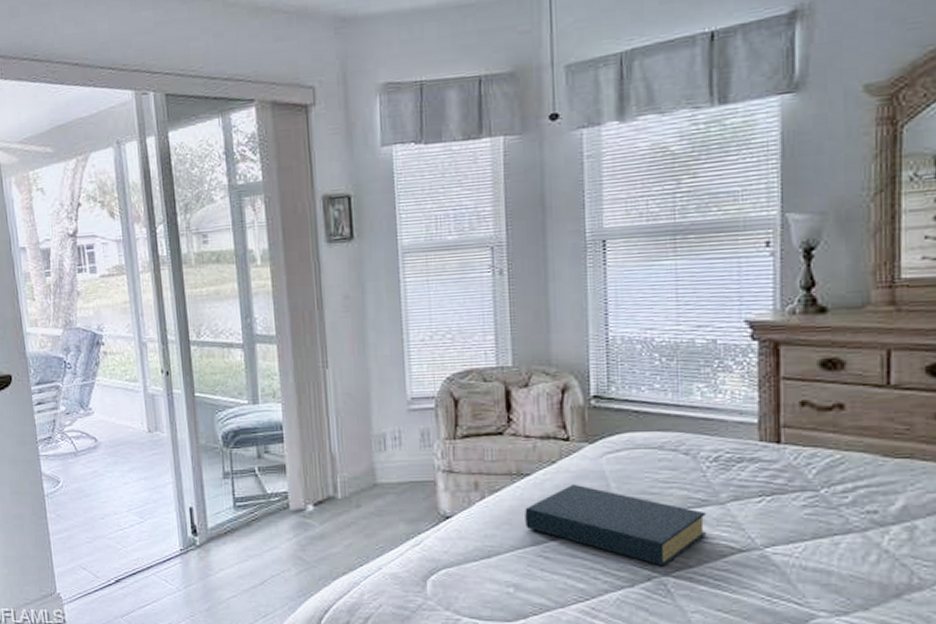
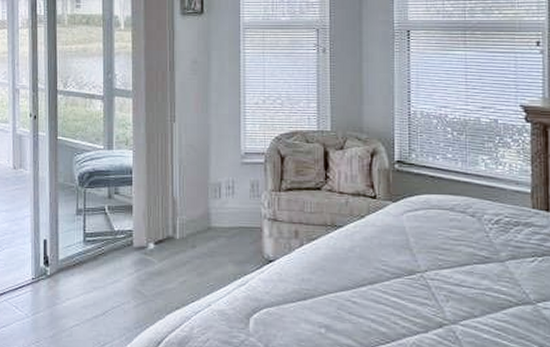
hardback book: present [525,483,708,567] -> none [337,236,490,315]

